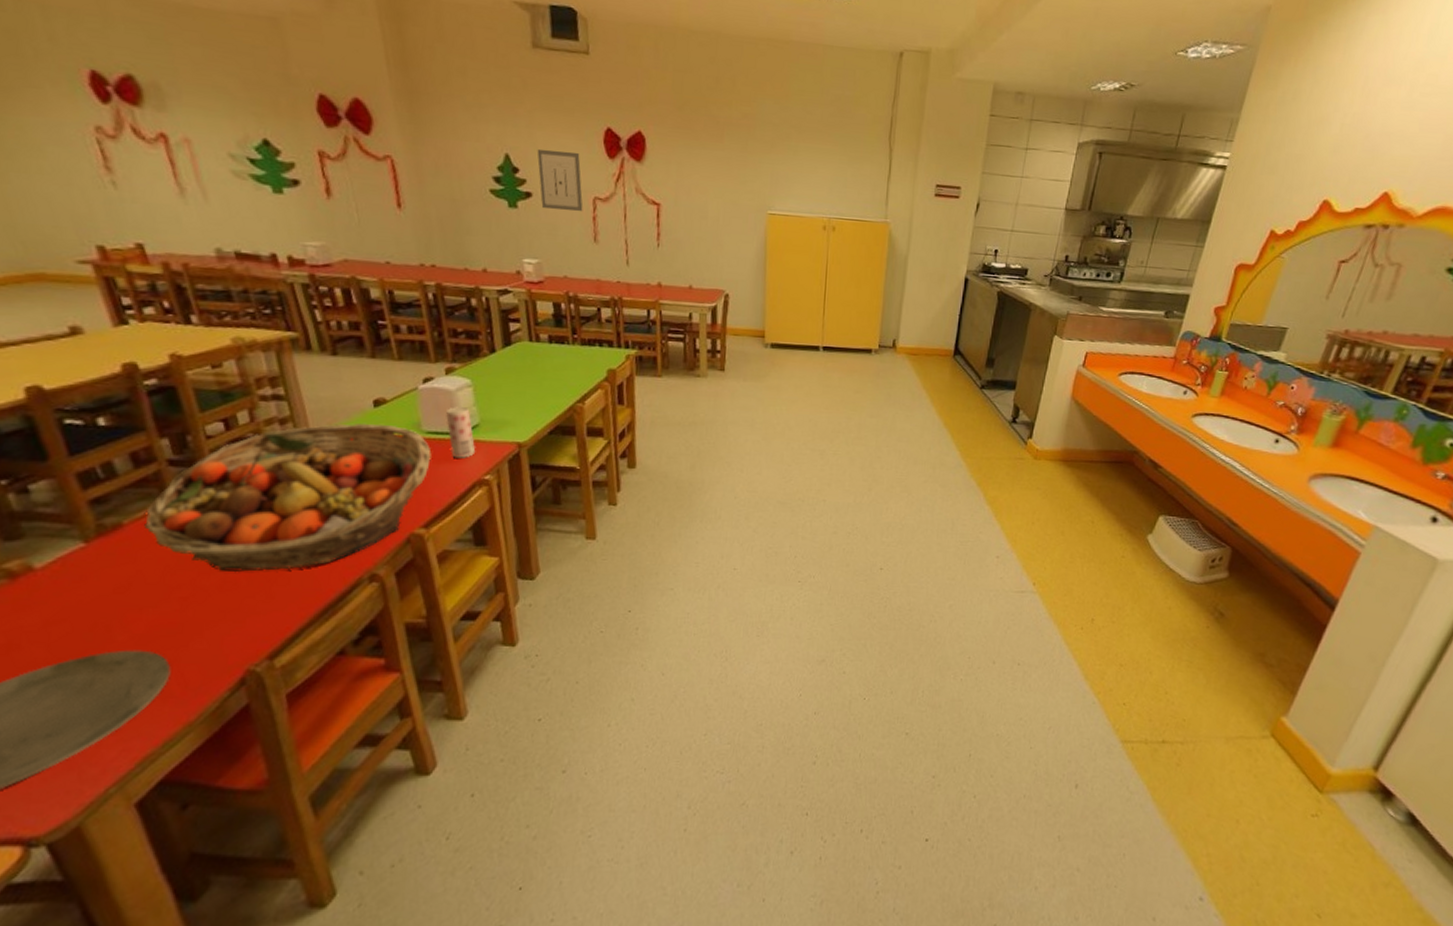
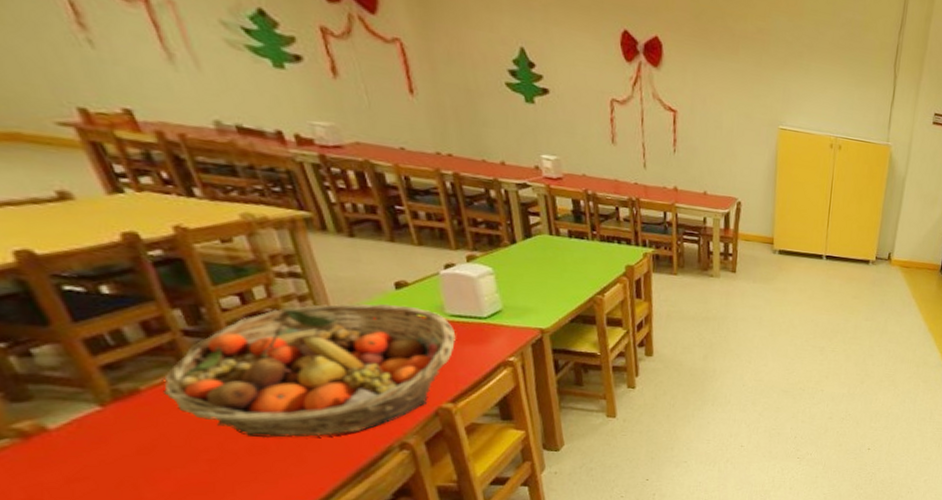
beverage can: present [446,407,476,458] -> none [469,292,500,341]
wall art: present [537,148,583,212] -> none [553,45,601,112]

